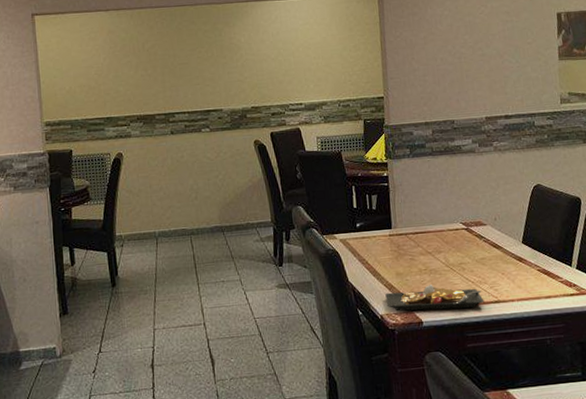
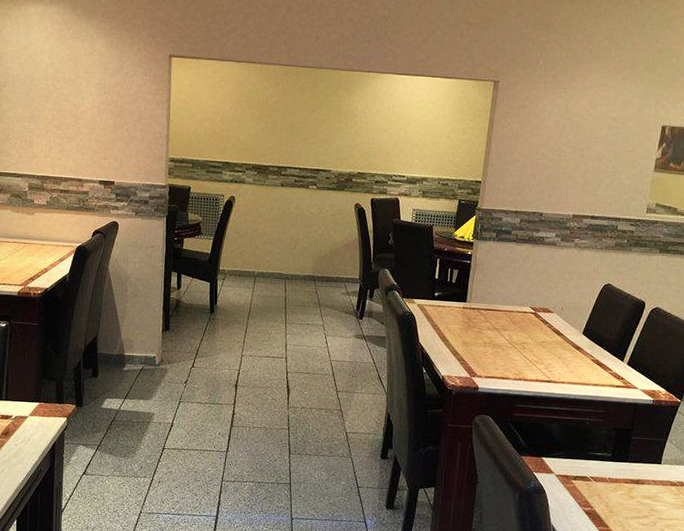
plate: present [385,285,484,312] -> none [449,357,537,383]

